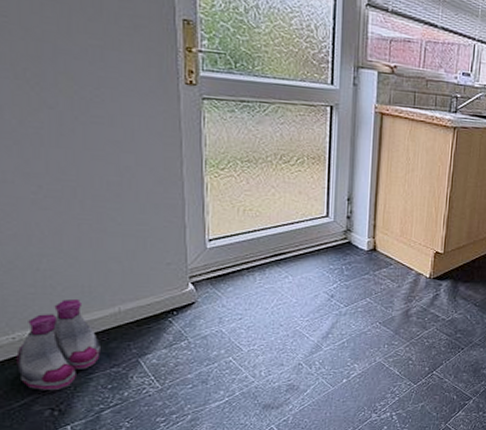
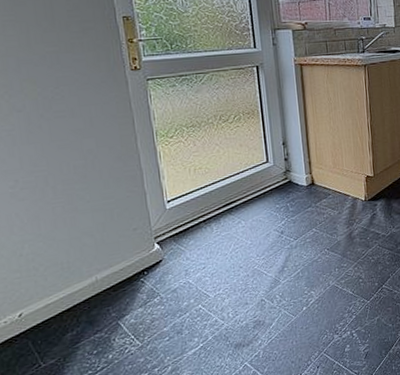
boots: present [16,299,100,390] -> none [9,276,84,367]

